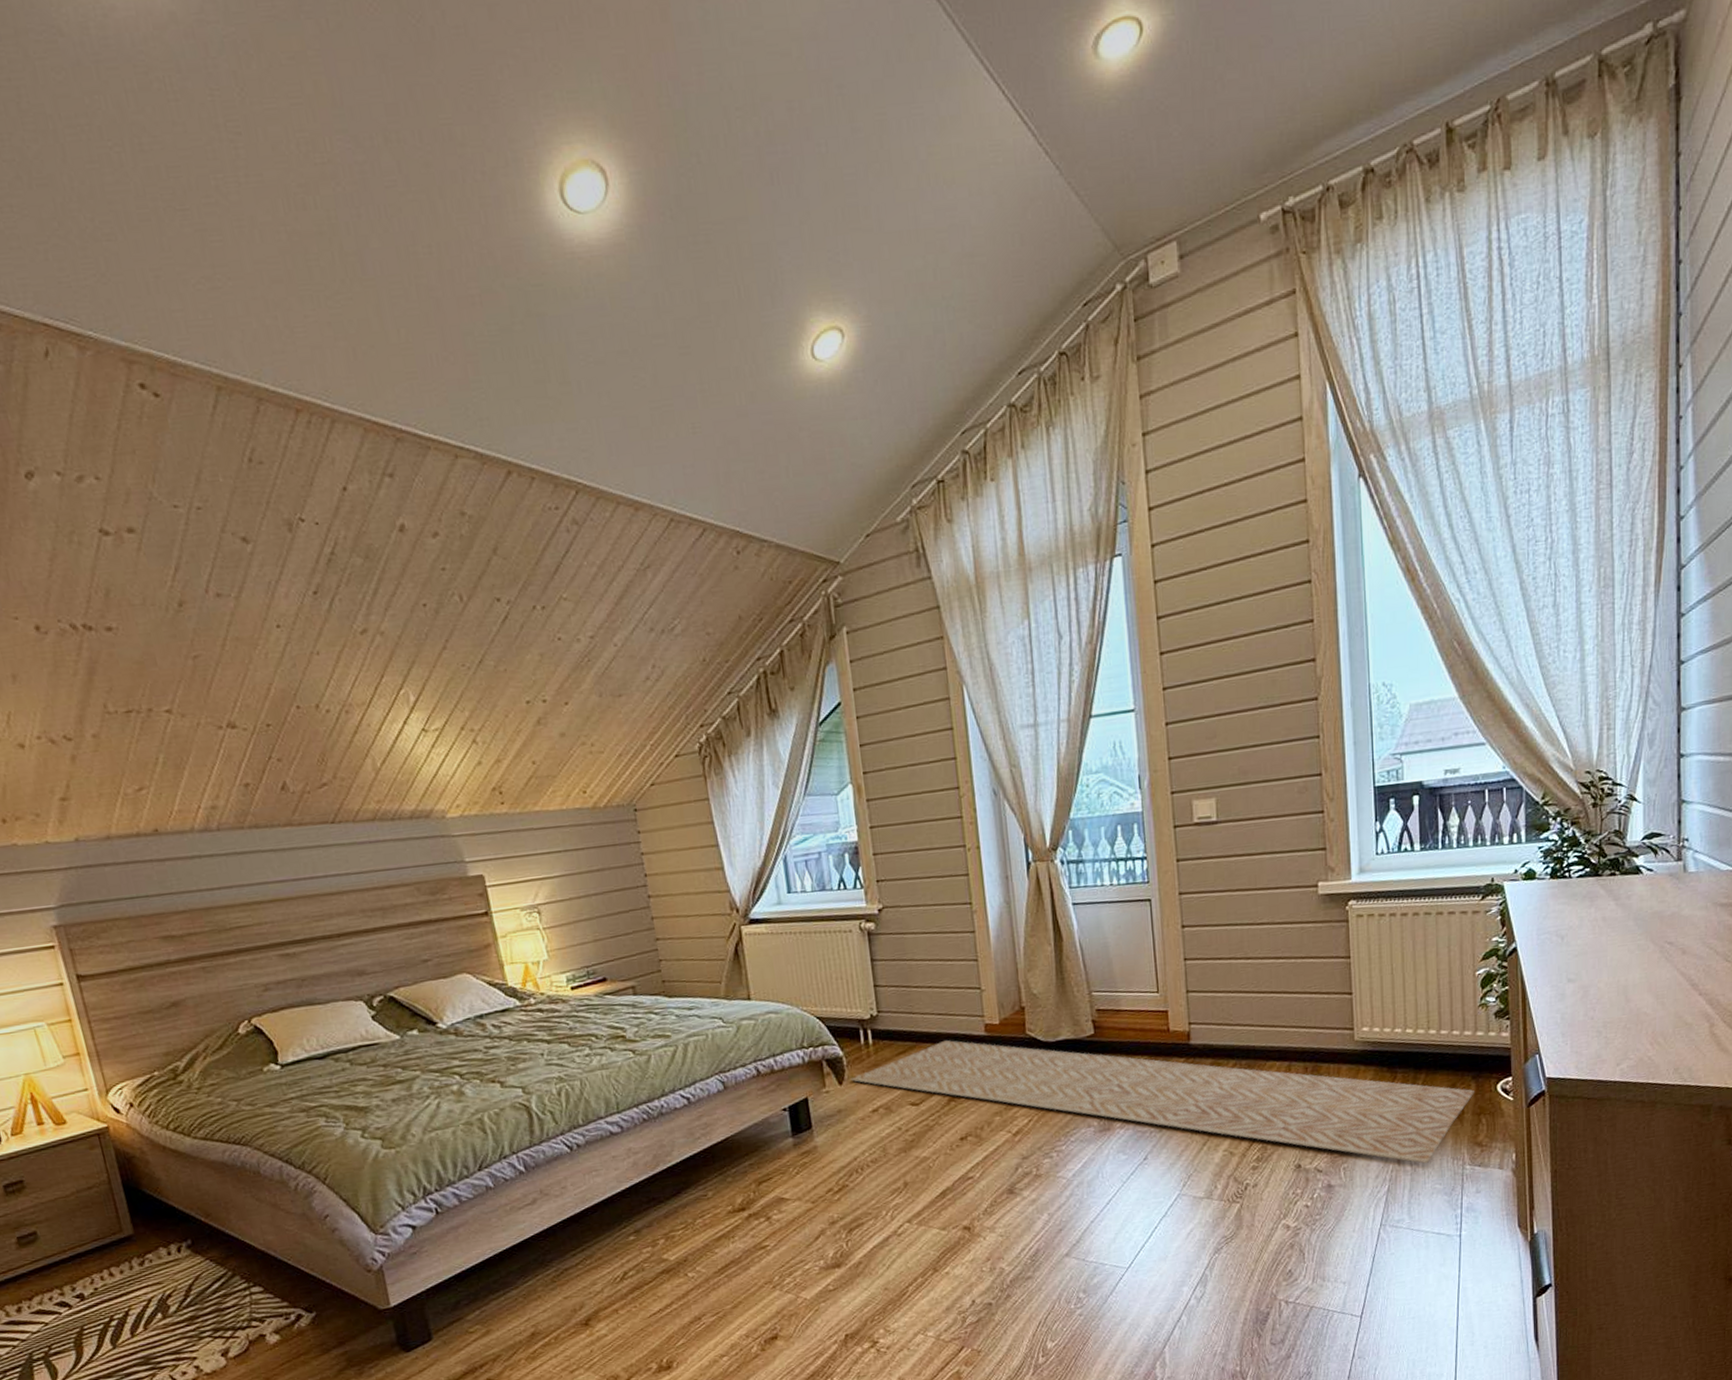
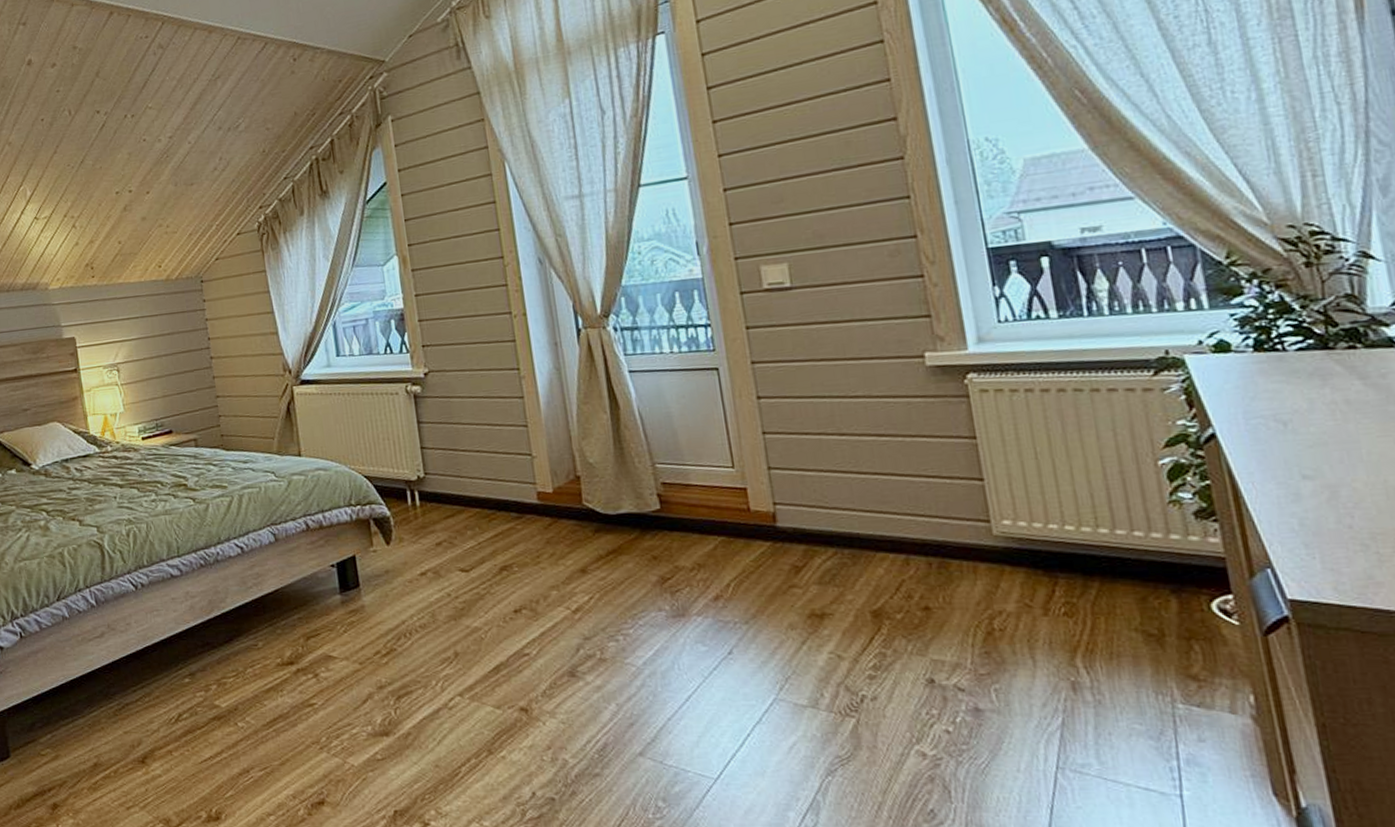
rug: present [850,1039,1474,1164] -> none [398,505,1177,695]

